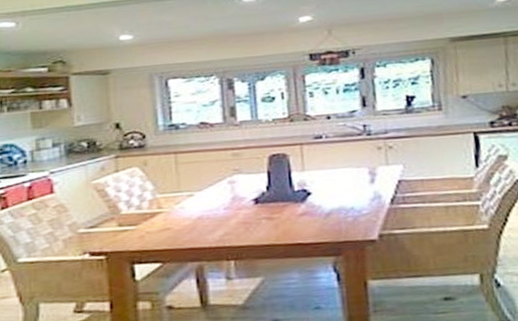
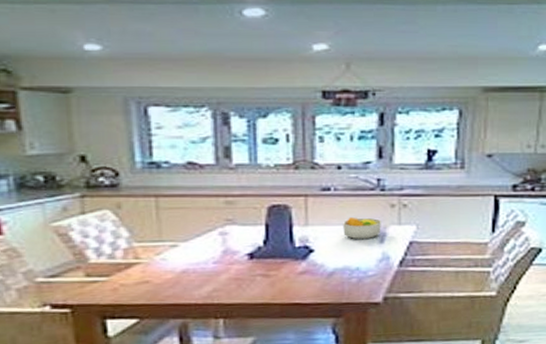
fruit bowl: none [336,161,371,182] -> present [343,218,381,240]

